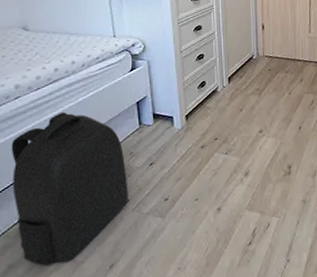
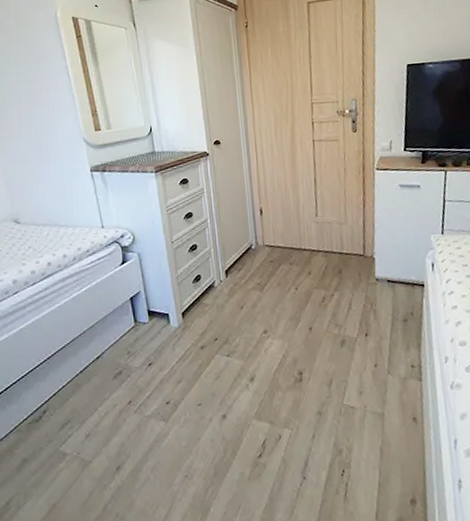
backpack: present [11,112,128,266] -> none [14,308,130,463]

